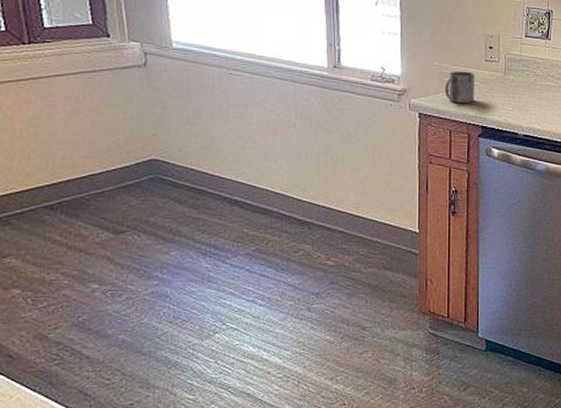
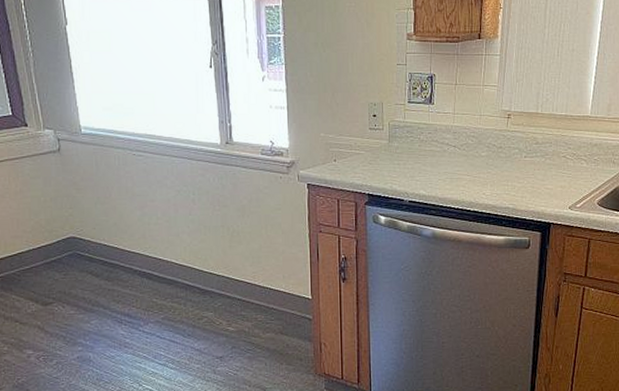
mug: present [445,71,474,104] -> none [331,140,360,173]

